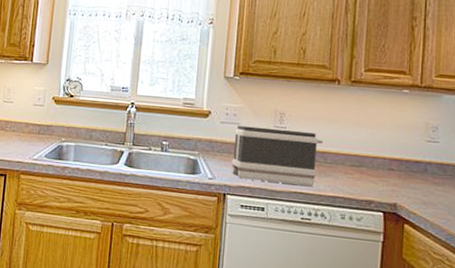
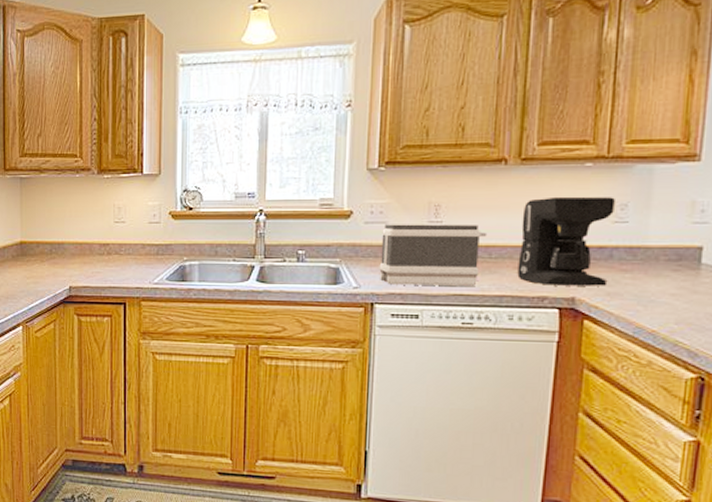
coffee maker: none [348,115,428,196] -> present [517,196,615,286]

